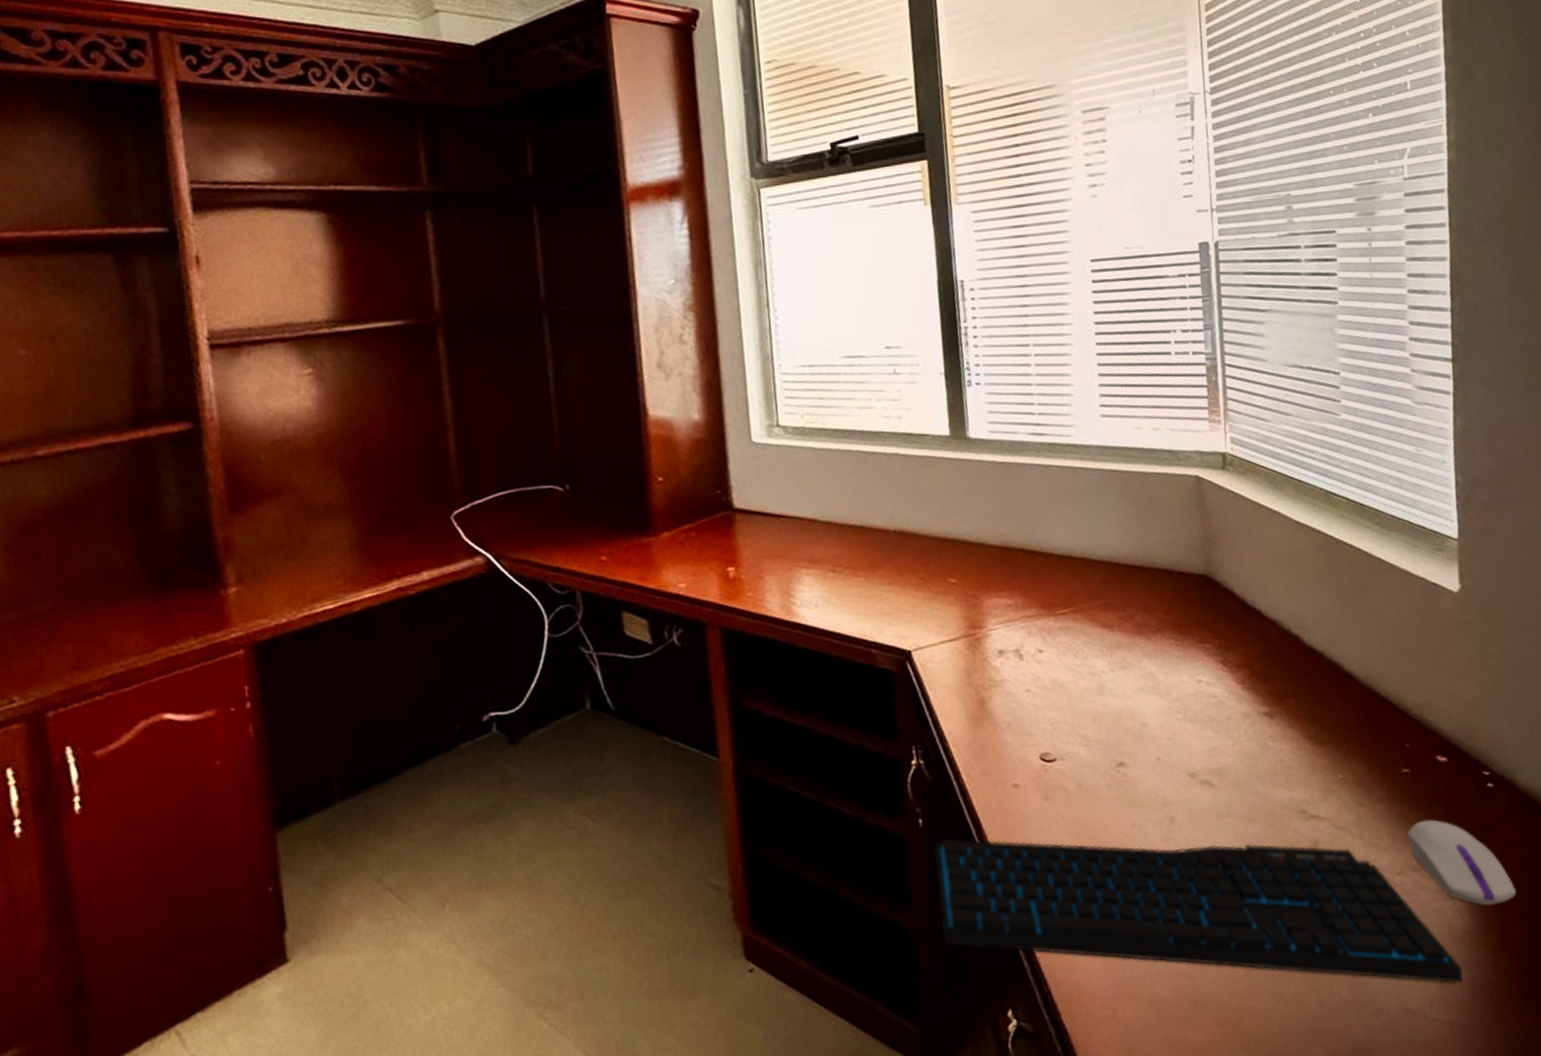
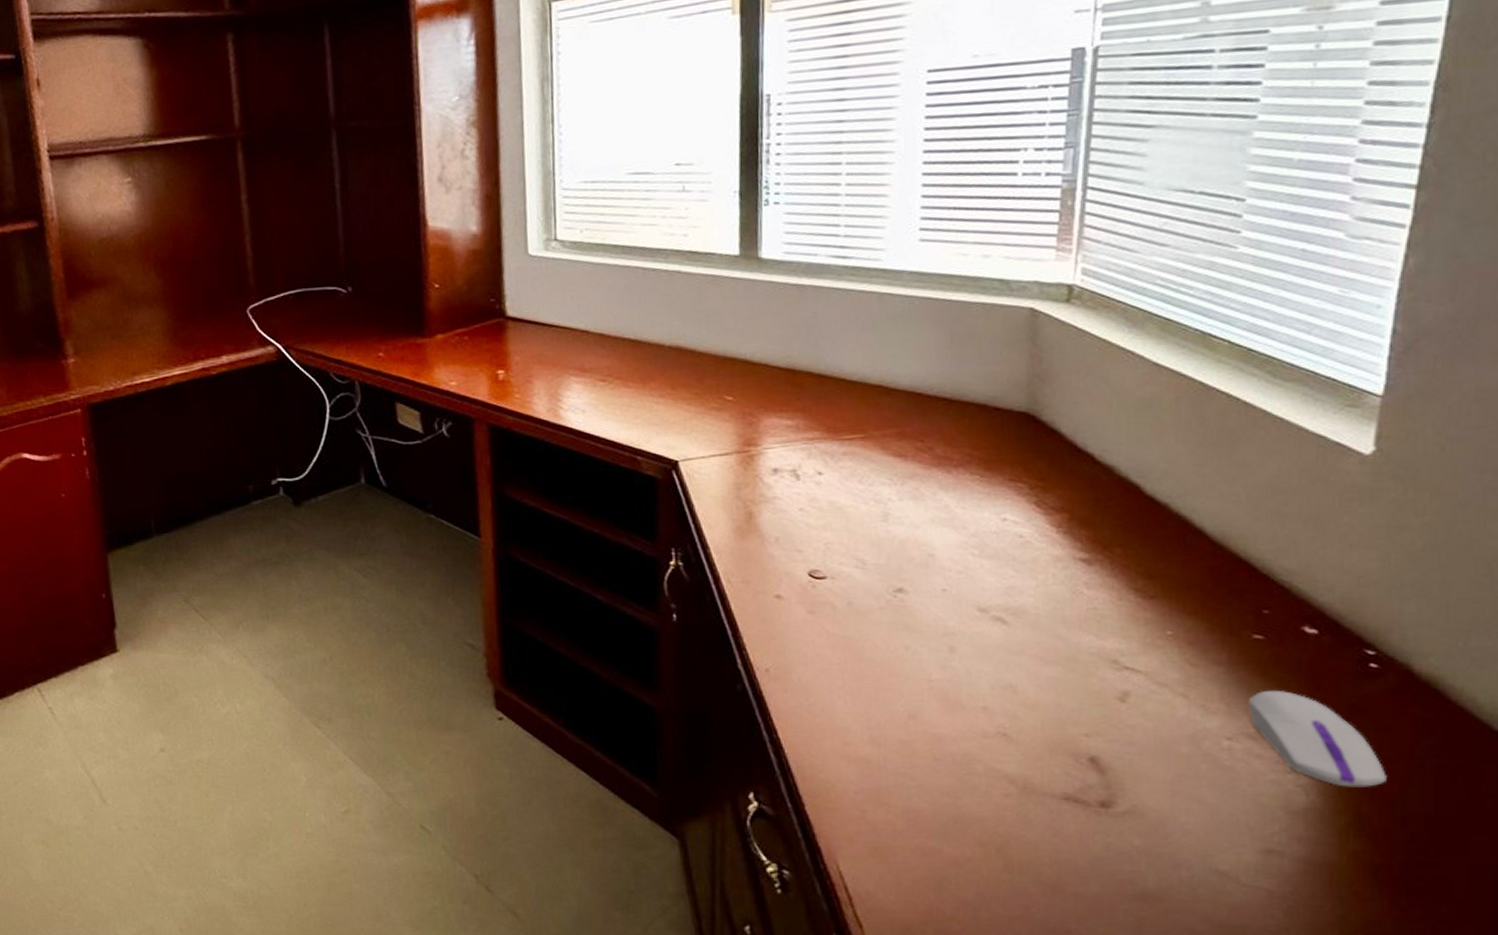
keyboard: present [934,837,1463,983] -> none [686,634,1295,856]

